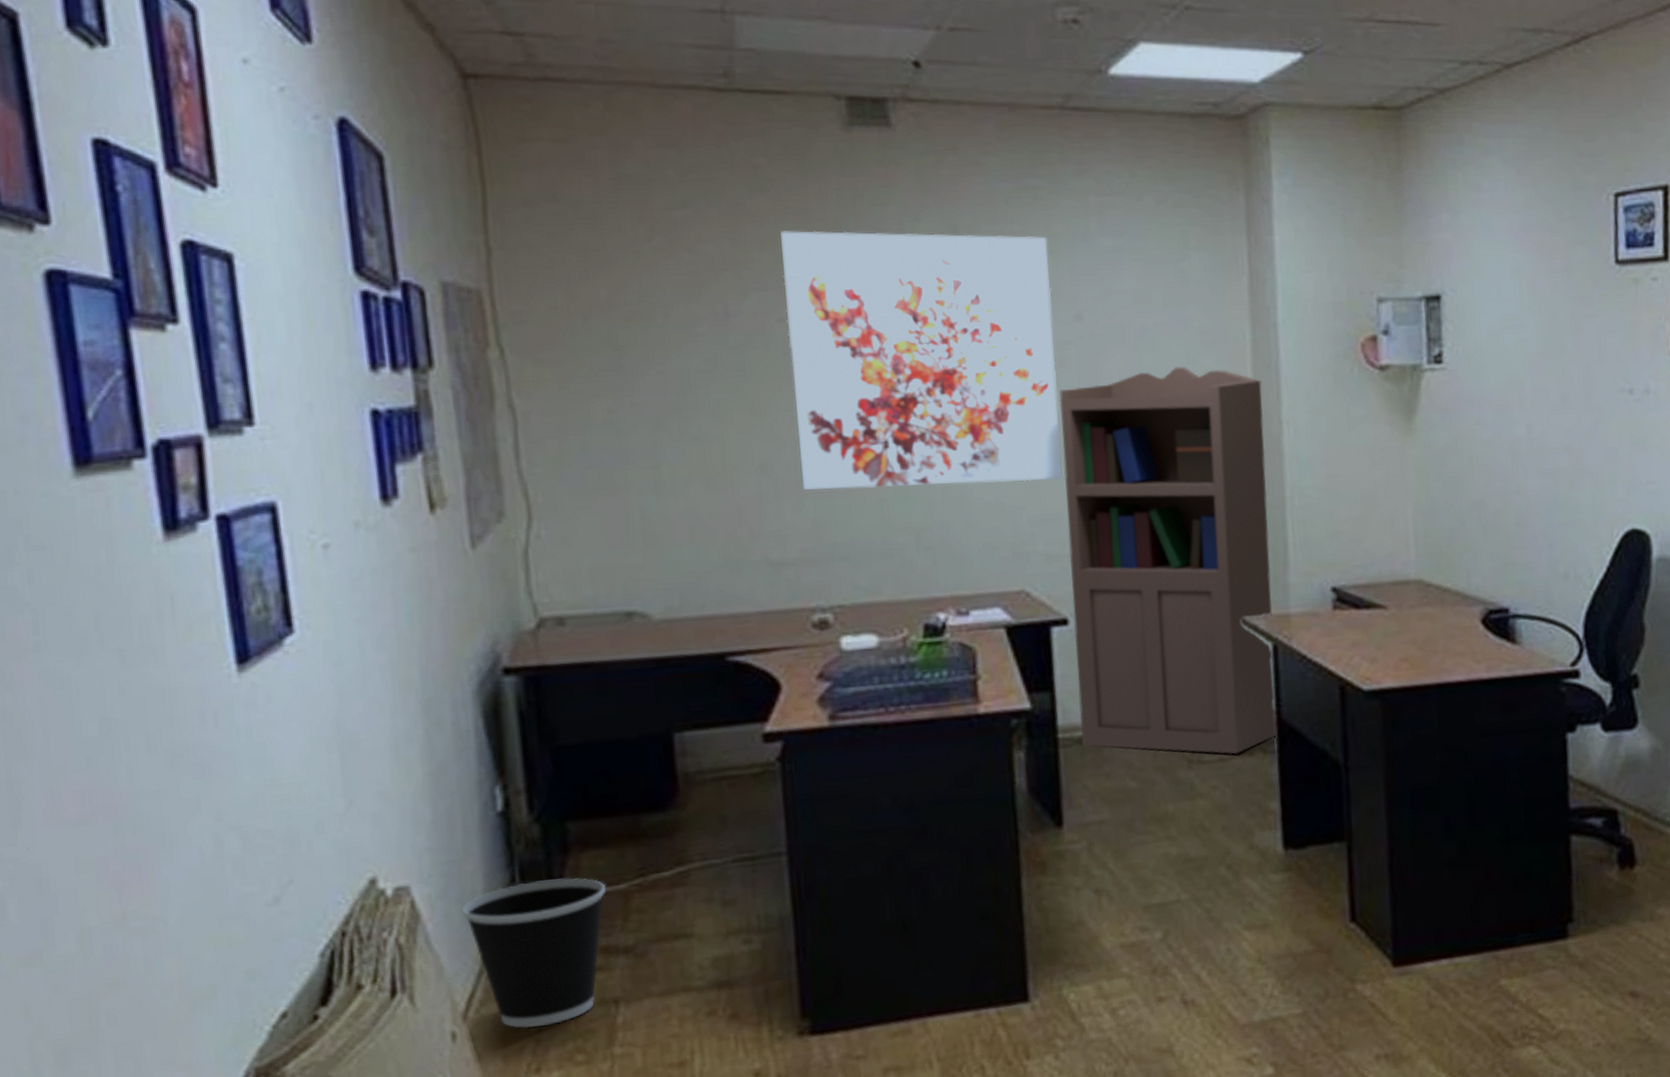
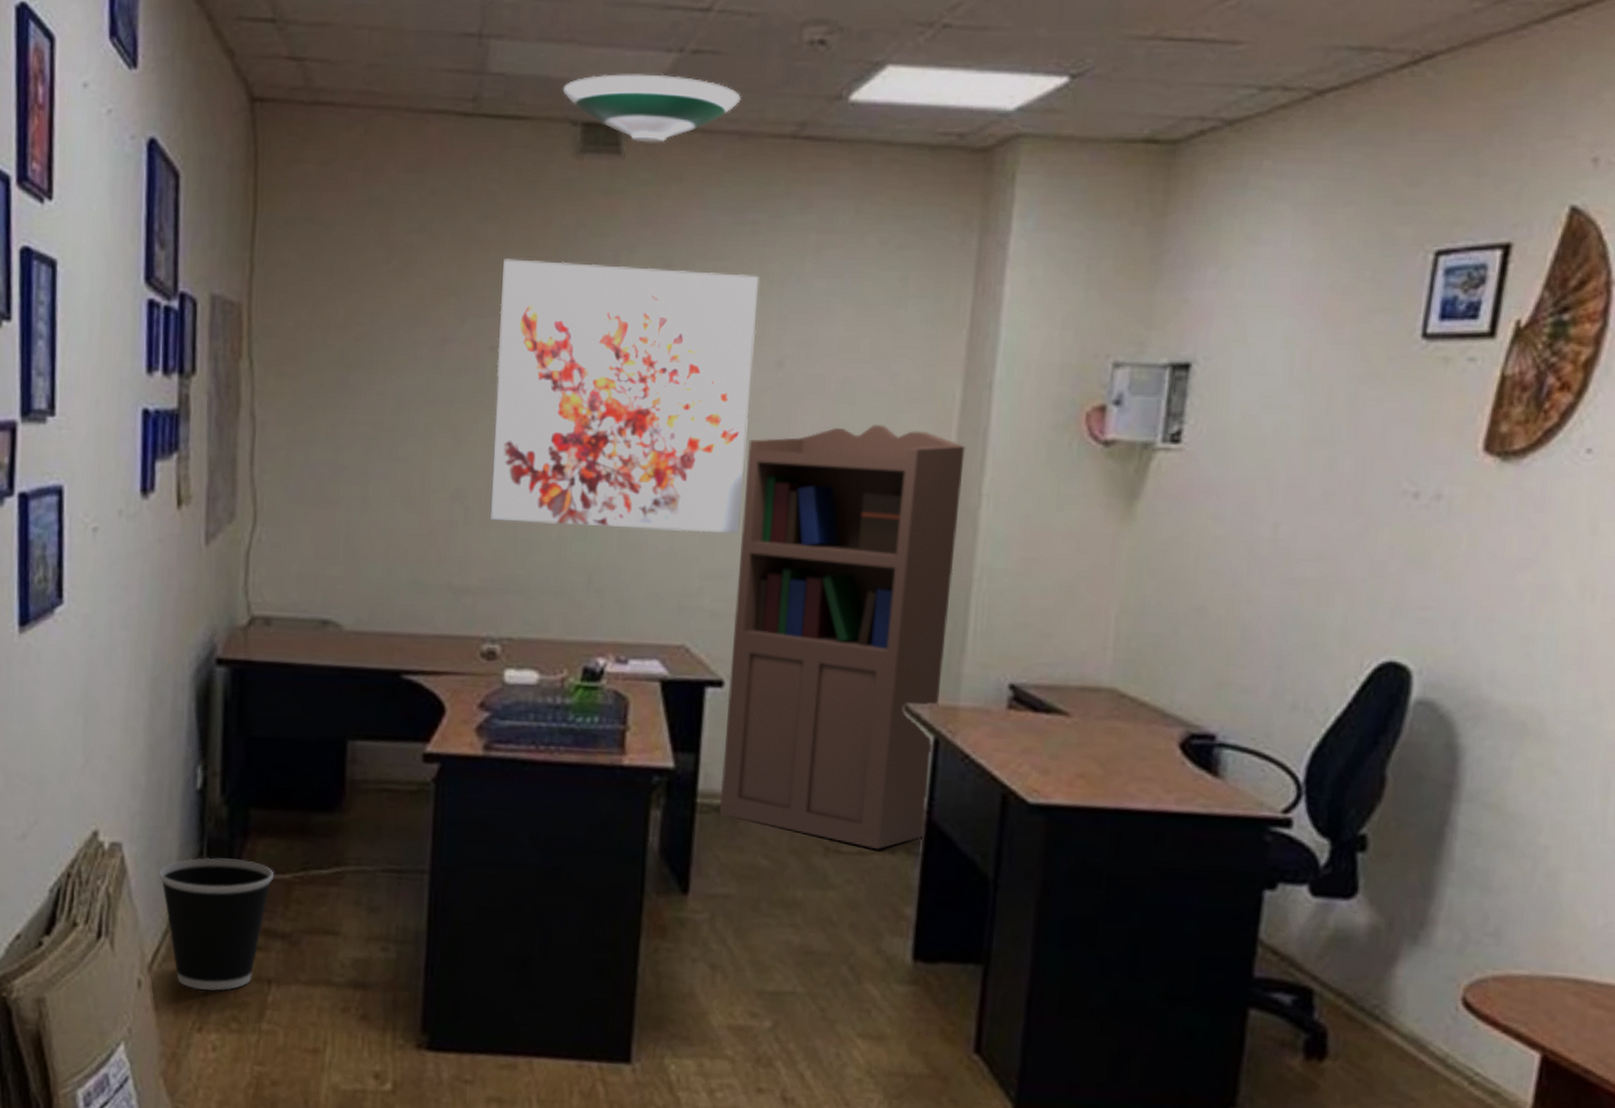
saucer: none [820,50,1004,115] -> present [562,74,741,143]

